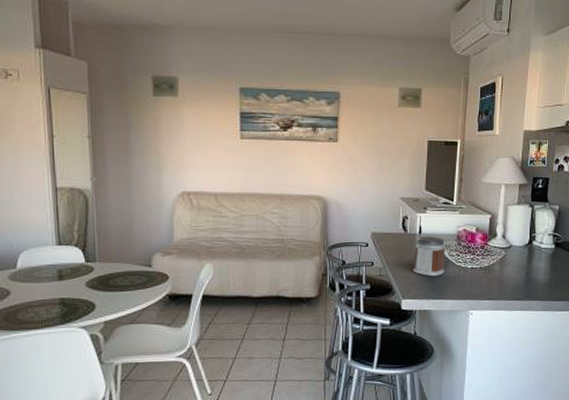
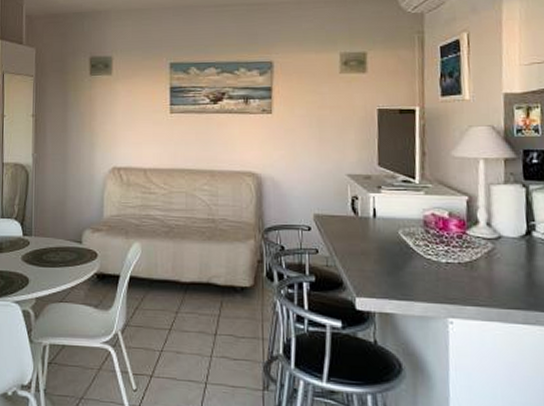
jar: present [413,236,446,277] -> none [367,220,410,272]

